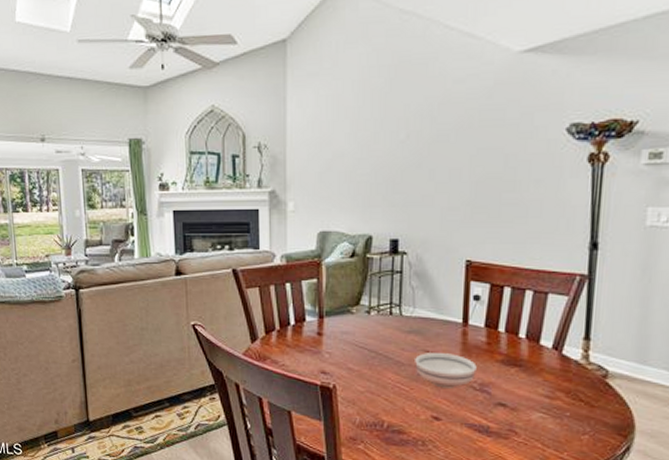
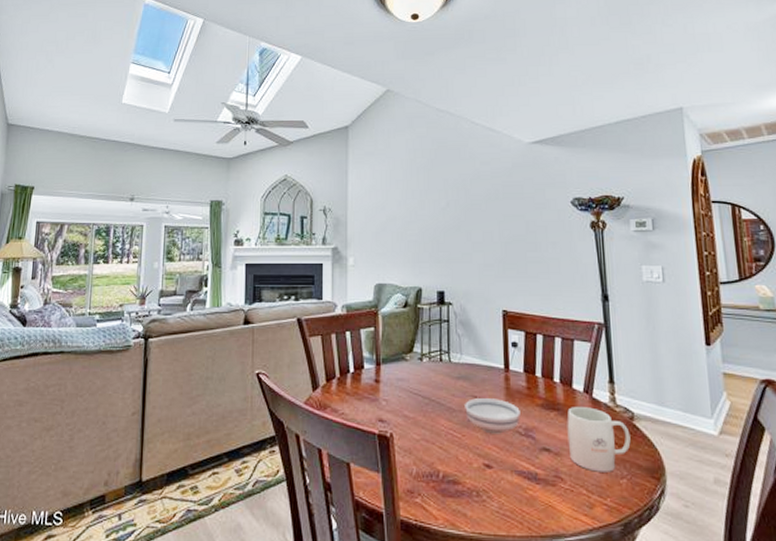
mug: none [527,363,601,428] -> present [566,407,631,472]

